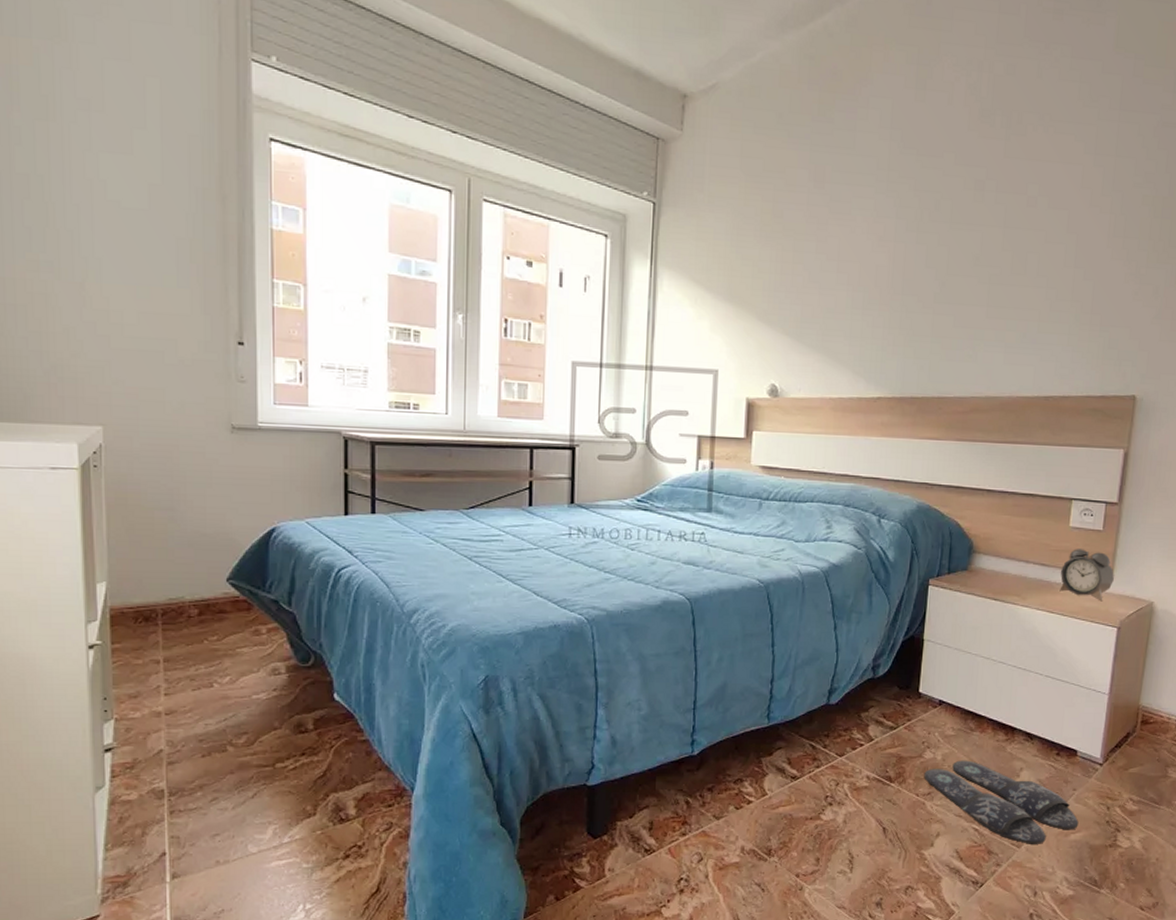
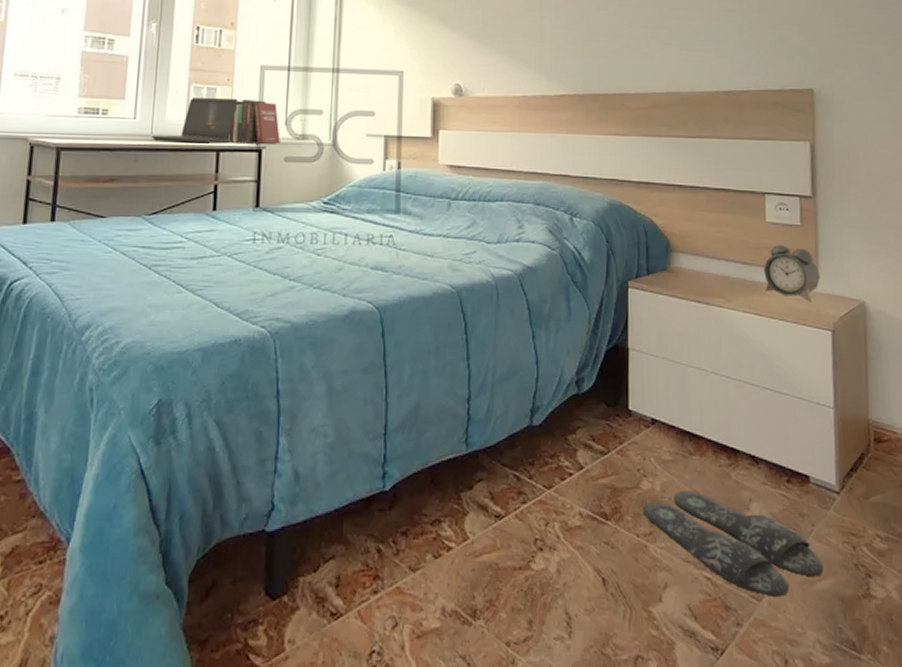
laptop computer: none [465,394,550,441] -> present [152,97,238,144]
books: none [540,396,593,443] -> present [227,100,280,145]

